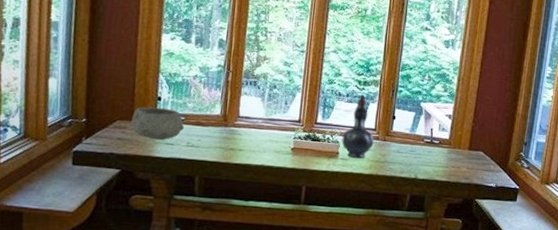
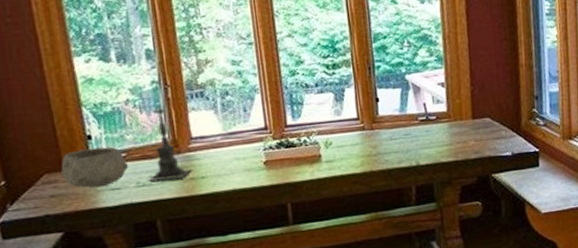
candle holder: none [196,80,234,147] -> present [147,100,193,182]
decorative vase: present [342,94,374,158] -> none [321,80,360,157]

